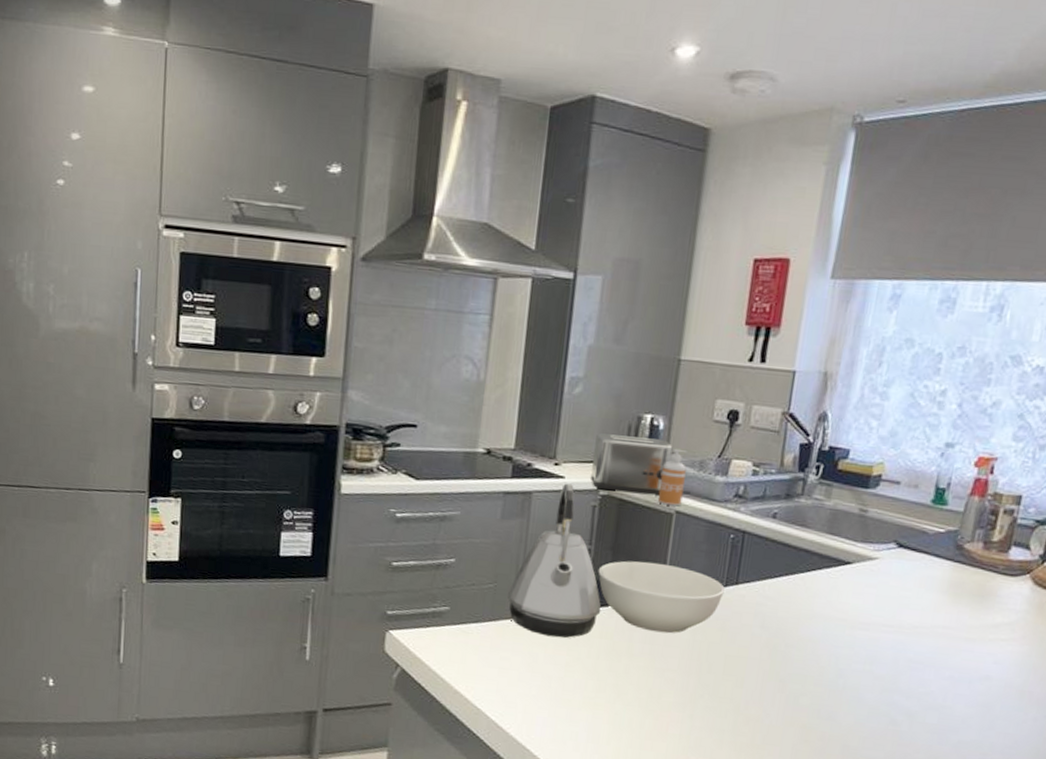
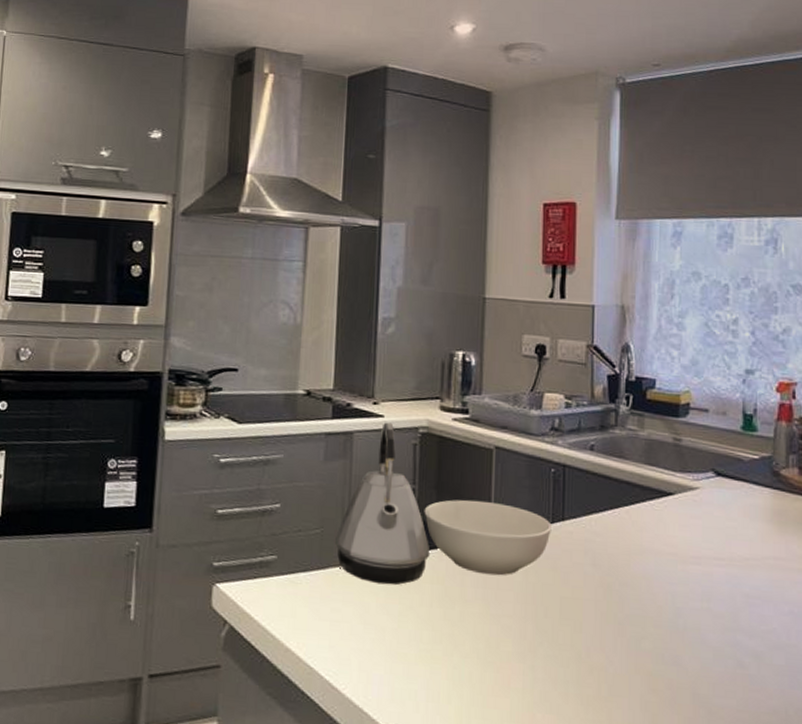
toaster: present [591,433,676,496] -> none [410,371,489,432]
soap dispenser: present [657,448,687,506] -> none [476,383,501,442]

